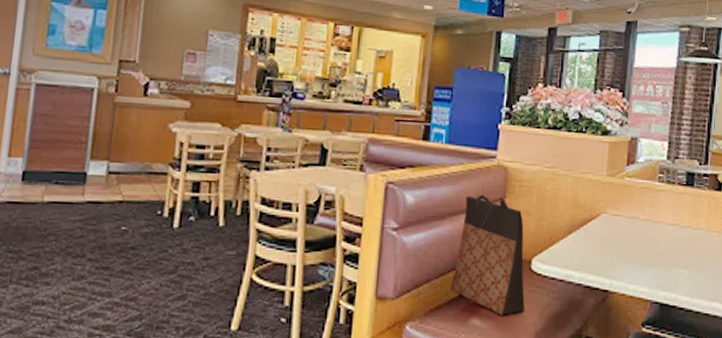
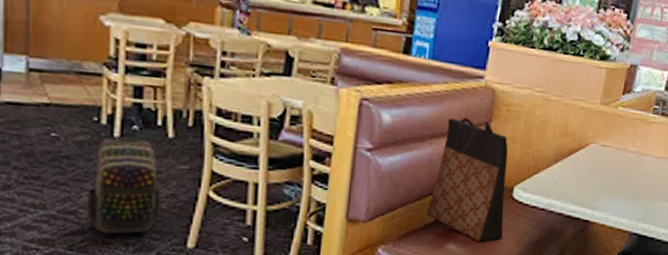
backpack: none [145,229,211,319] -> present [86,138,162,234]

